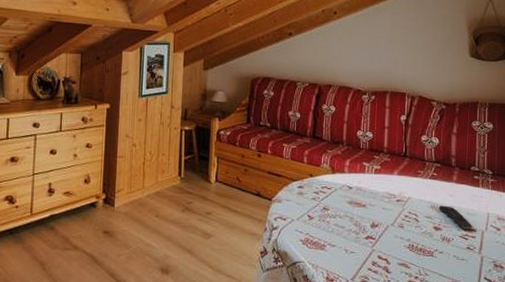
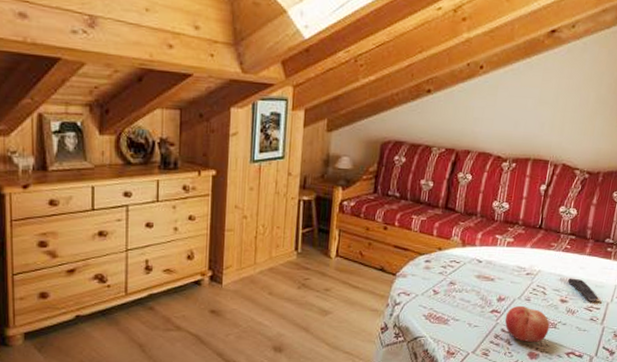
fruit: none [380,232,426,271] -> present [504,305,550,343]

